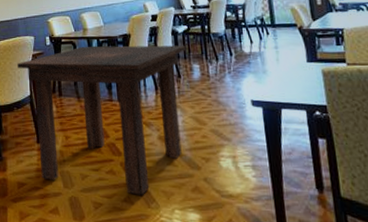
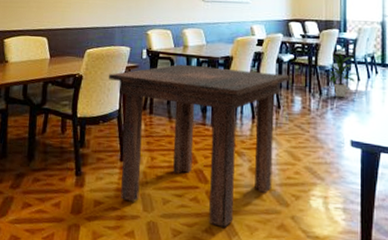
indoor plant: none [220,19,251,60] -> present [327,53,359,97]

